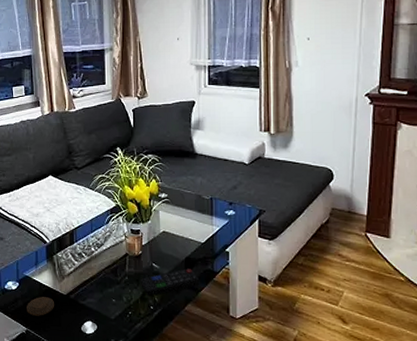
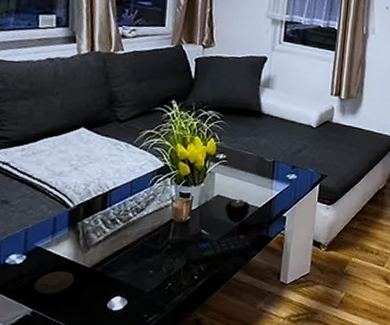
candle: none [171,234,194,258] -> present [225,198,251,223]

